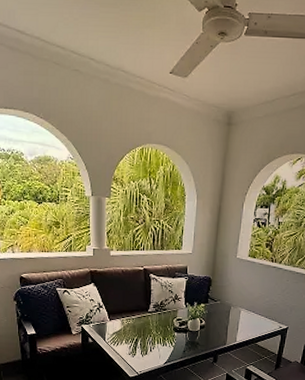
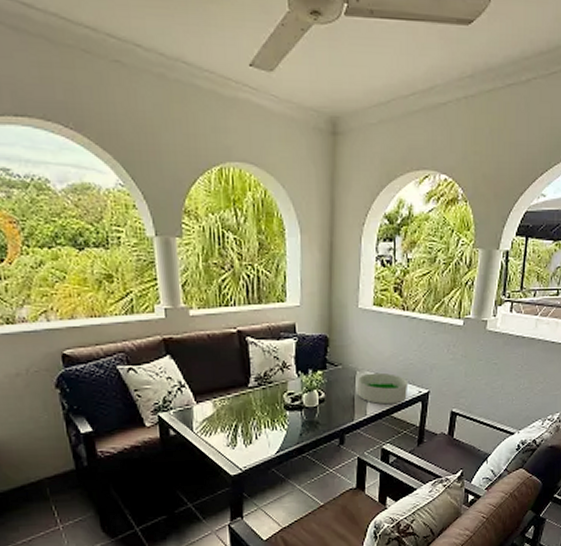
bowl: none [230,309,272,335] -> present [357,372,409,405]

